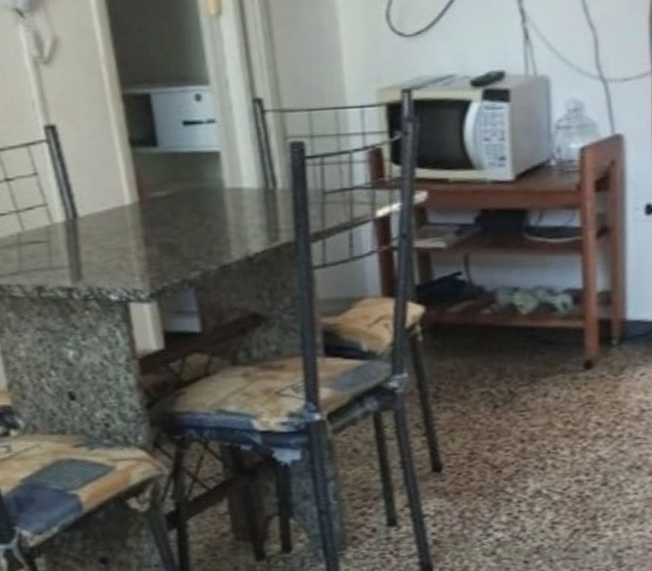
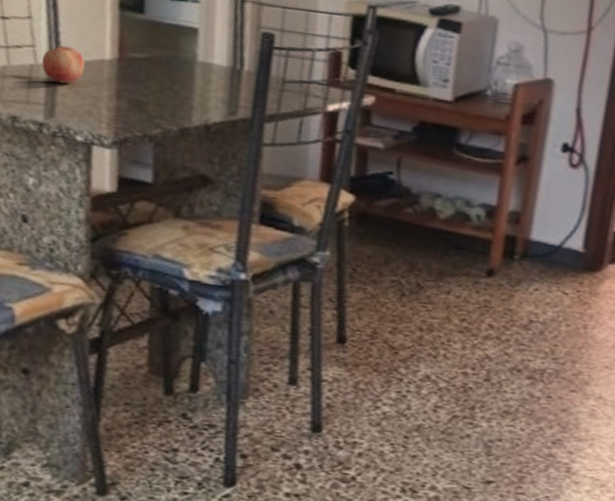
fruit: none [57,198,105,242] -> present [41,45,86,84]

